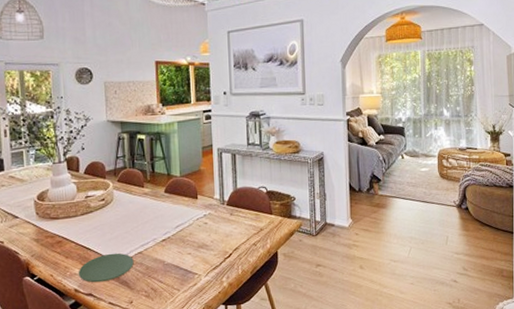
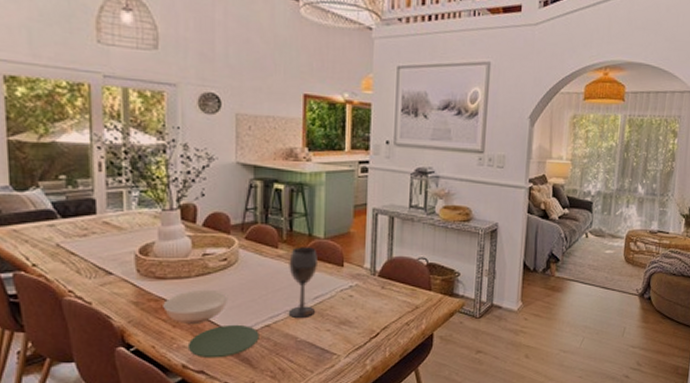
bowl: none [57,225,108,255] -> present [163,289,229,324]
wine glass: none [153,184,177,245] -> present [288,247,317,319]

